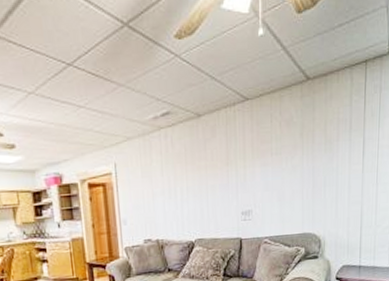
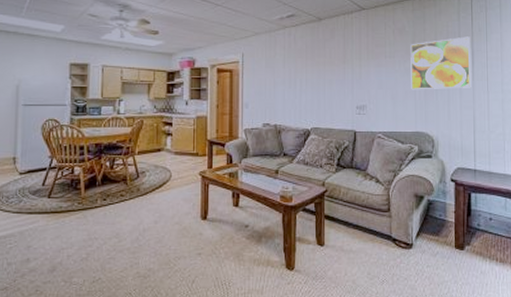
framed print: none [298,123,362,189] -> present [410,36,471,90]

